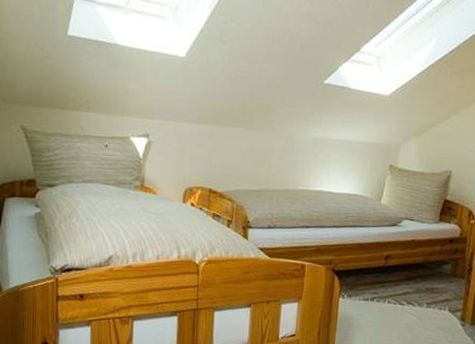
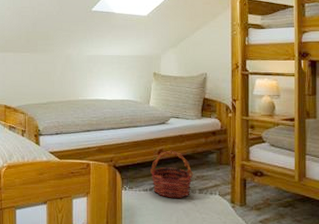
basket: none [373,256,423,311] -> present [150,150,194,198]

